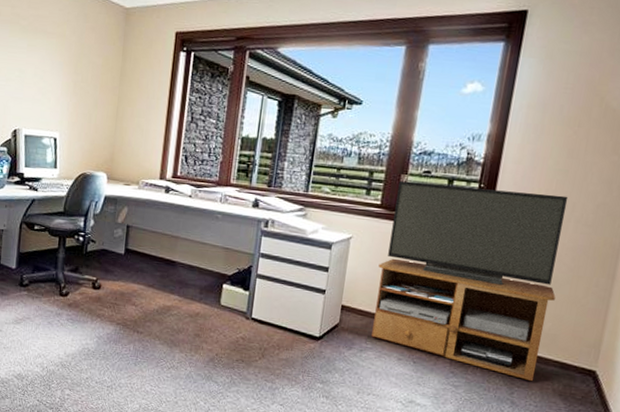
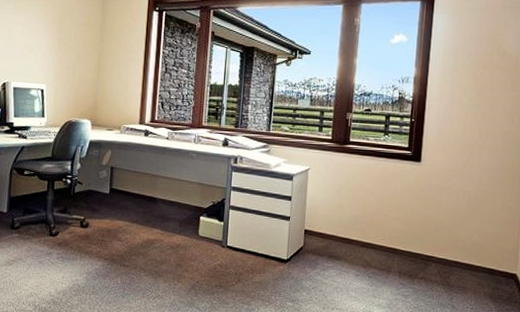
tv stand: present [371,181,569,381] -> none [332,118,482,286]

